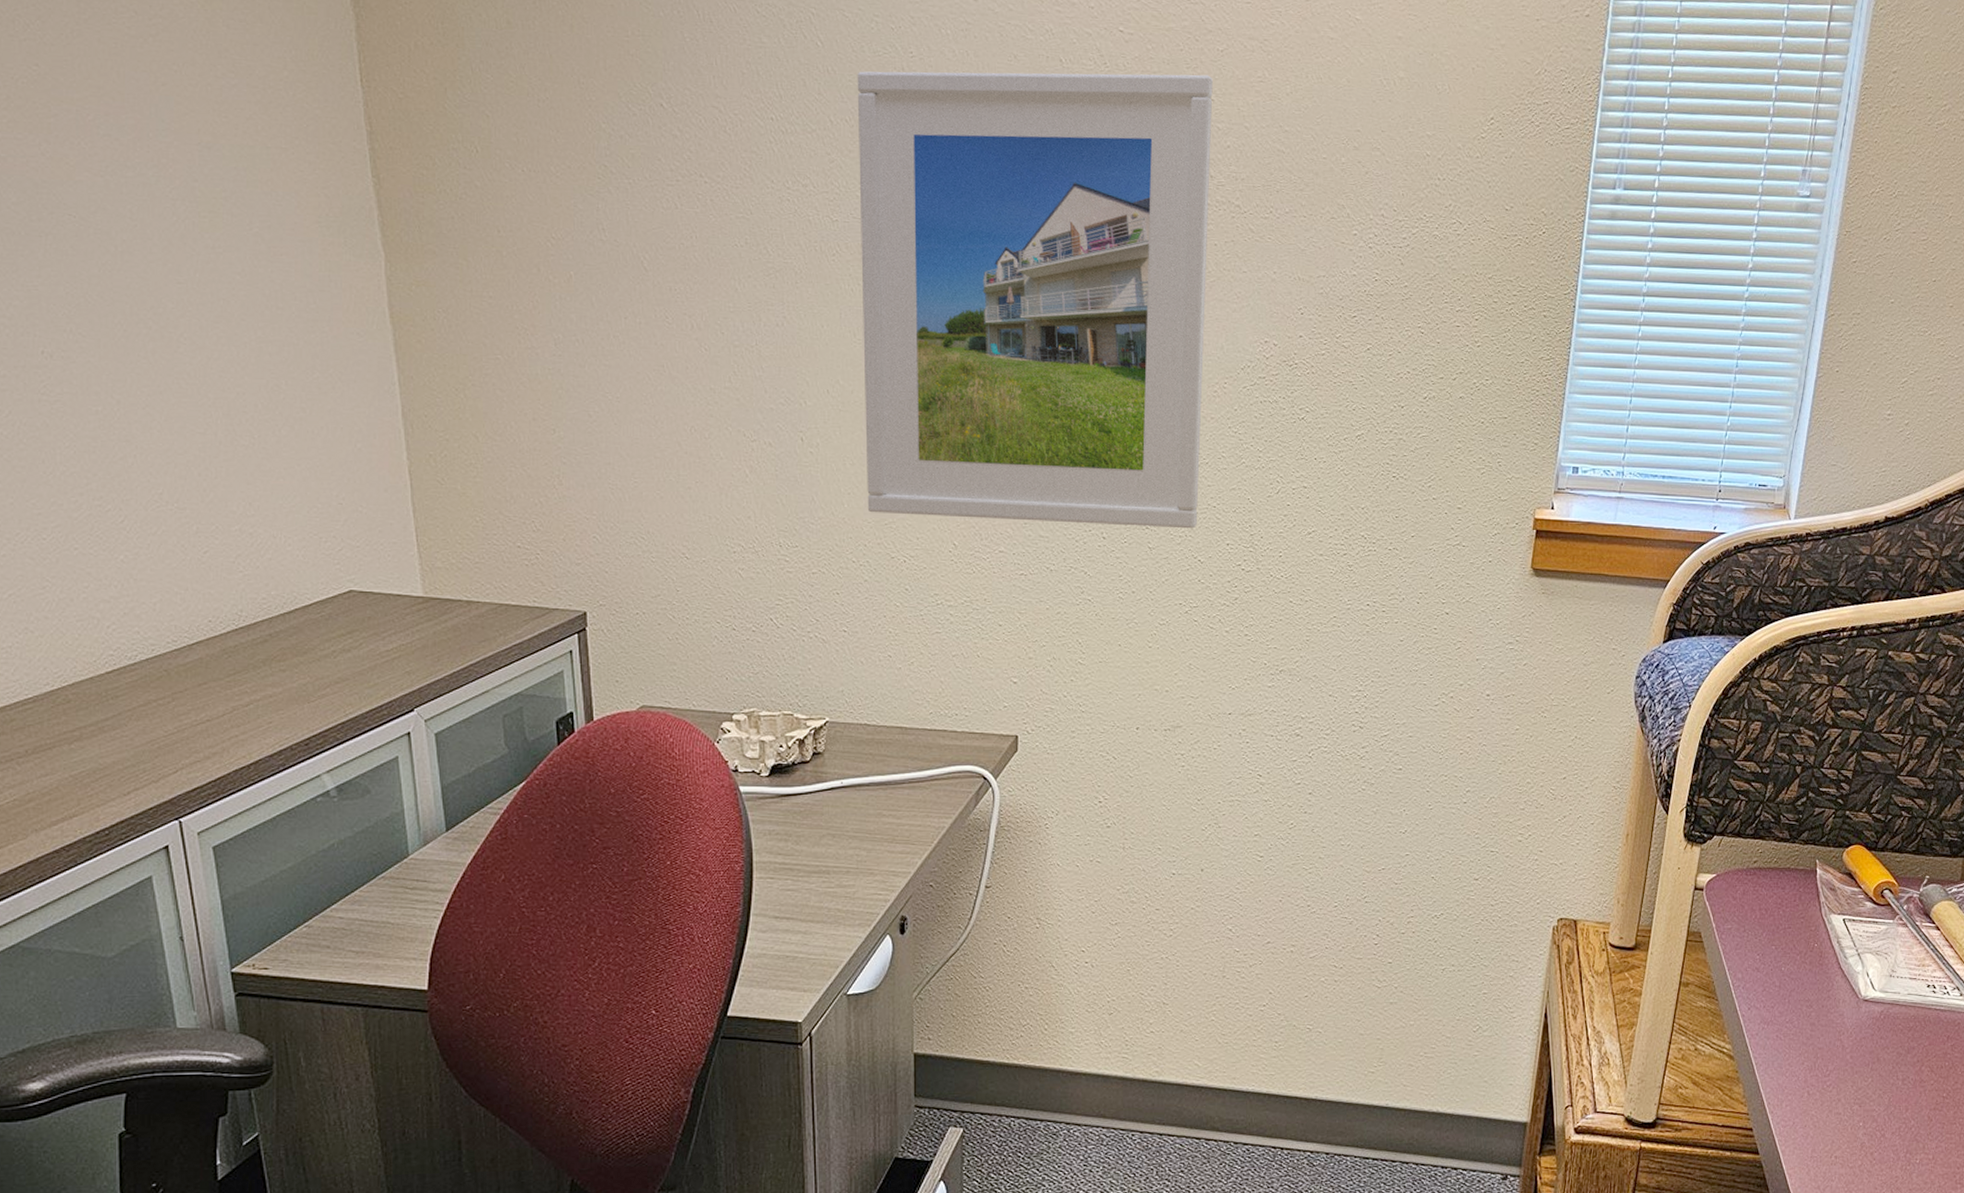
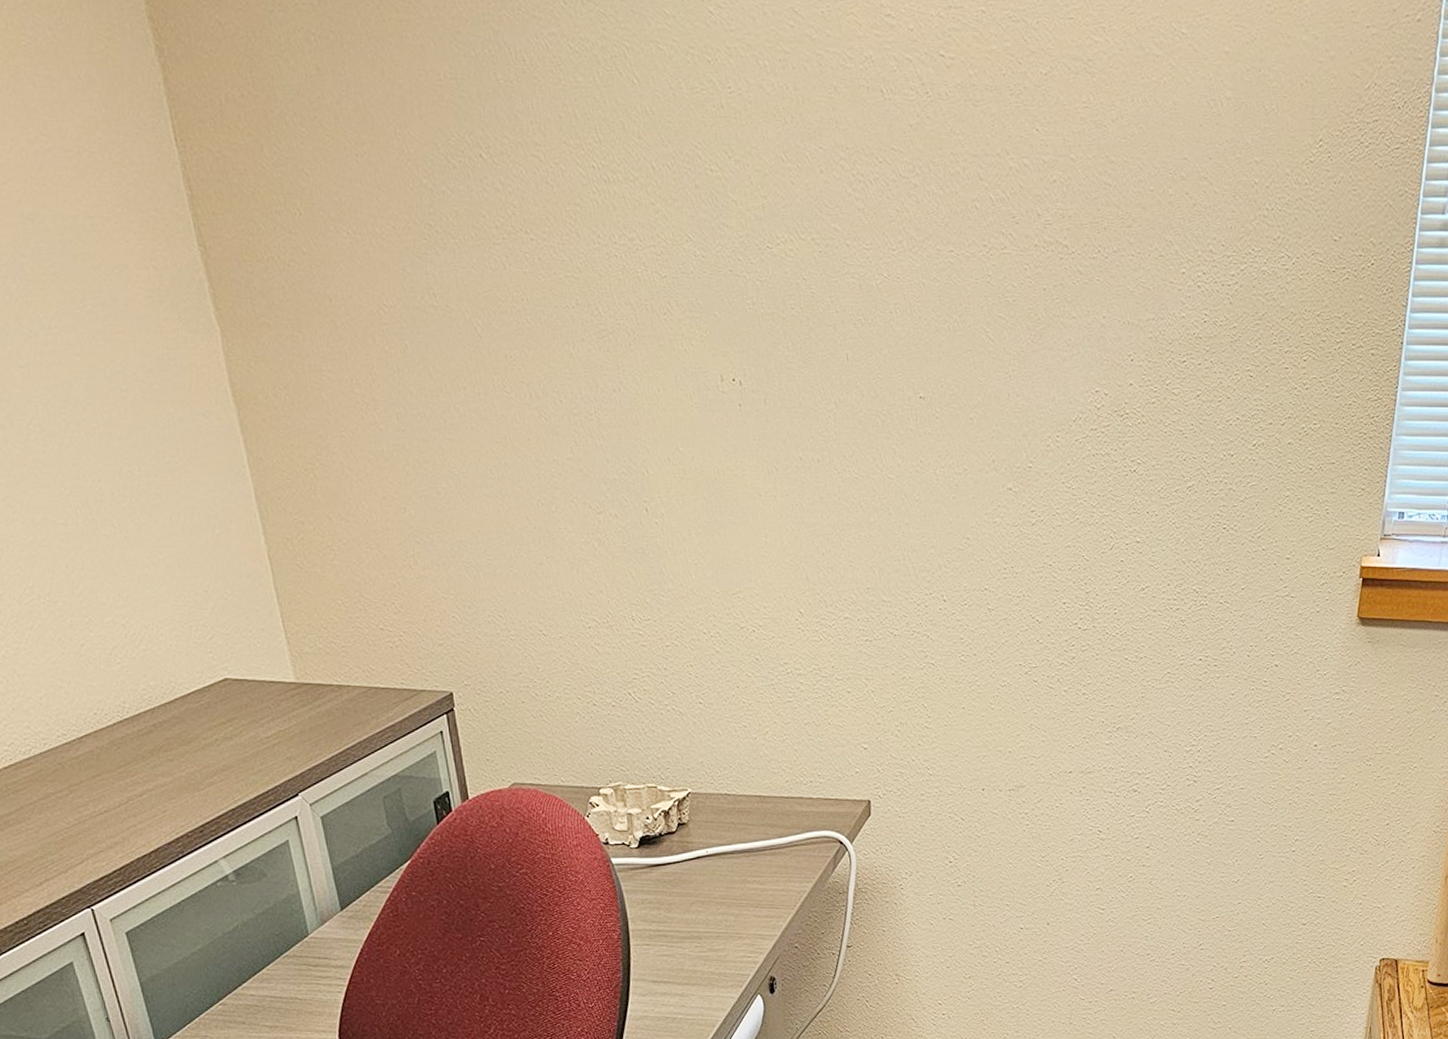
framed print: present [857,71,1213,529] -> none [676,101,1038,589]

